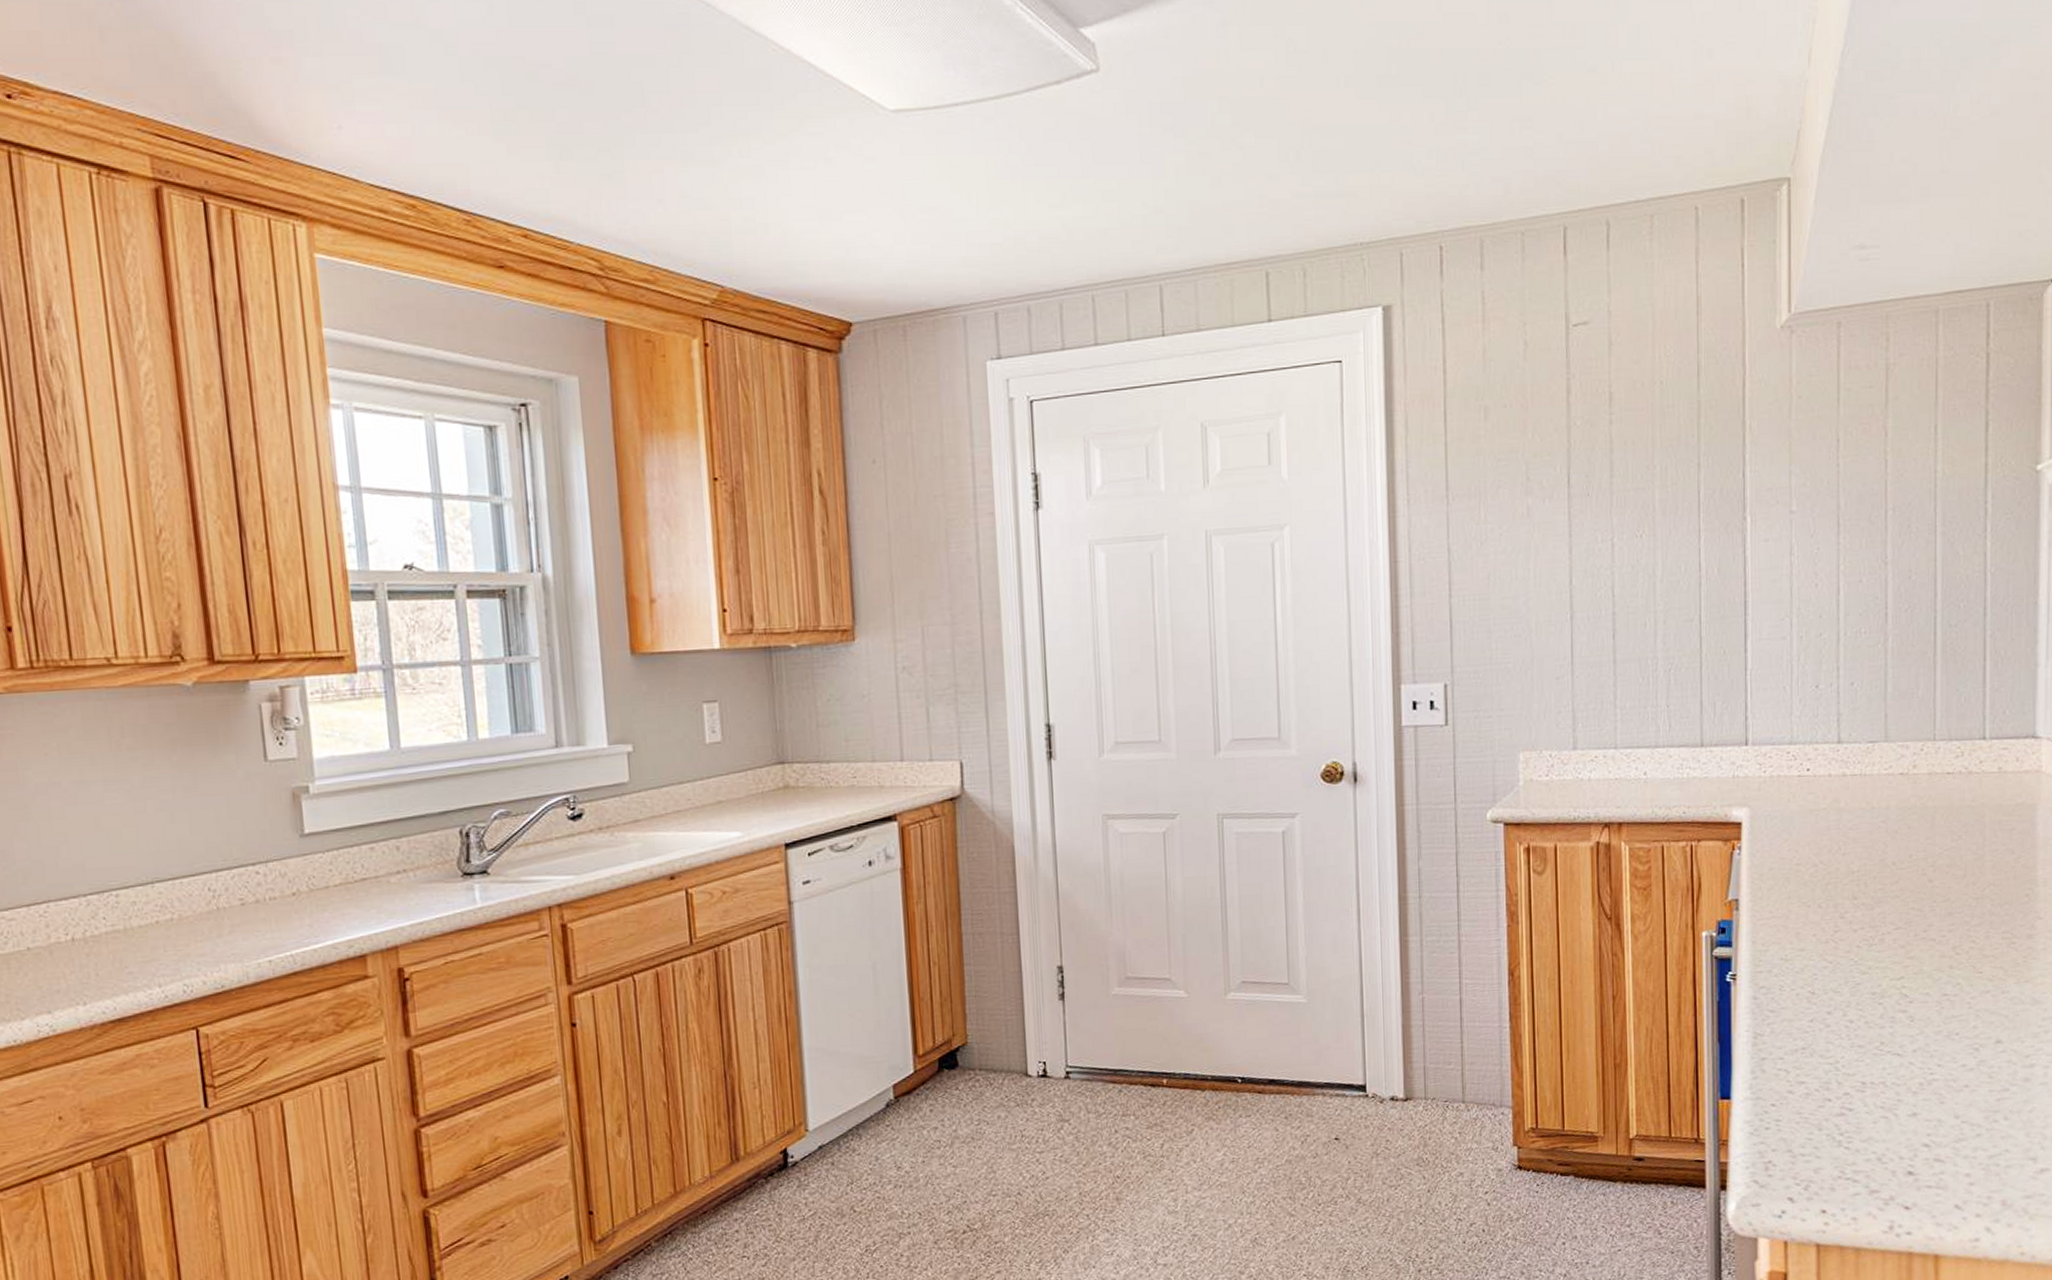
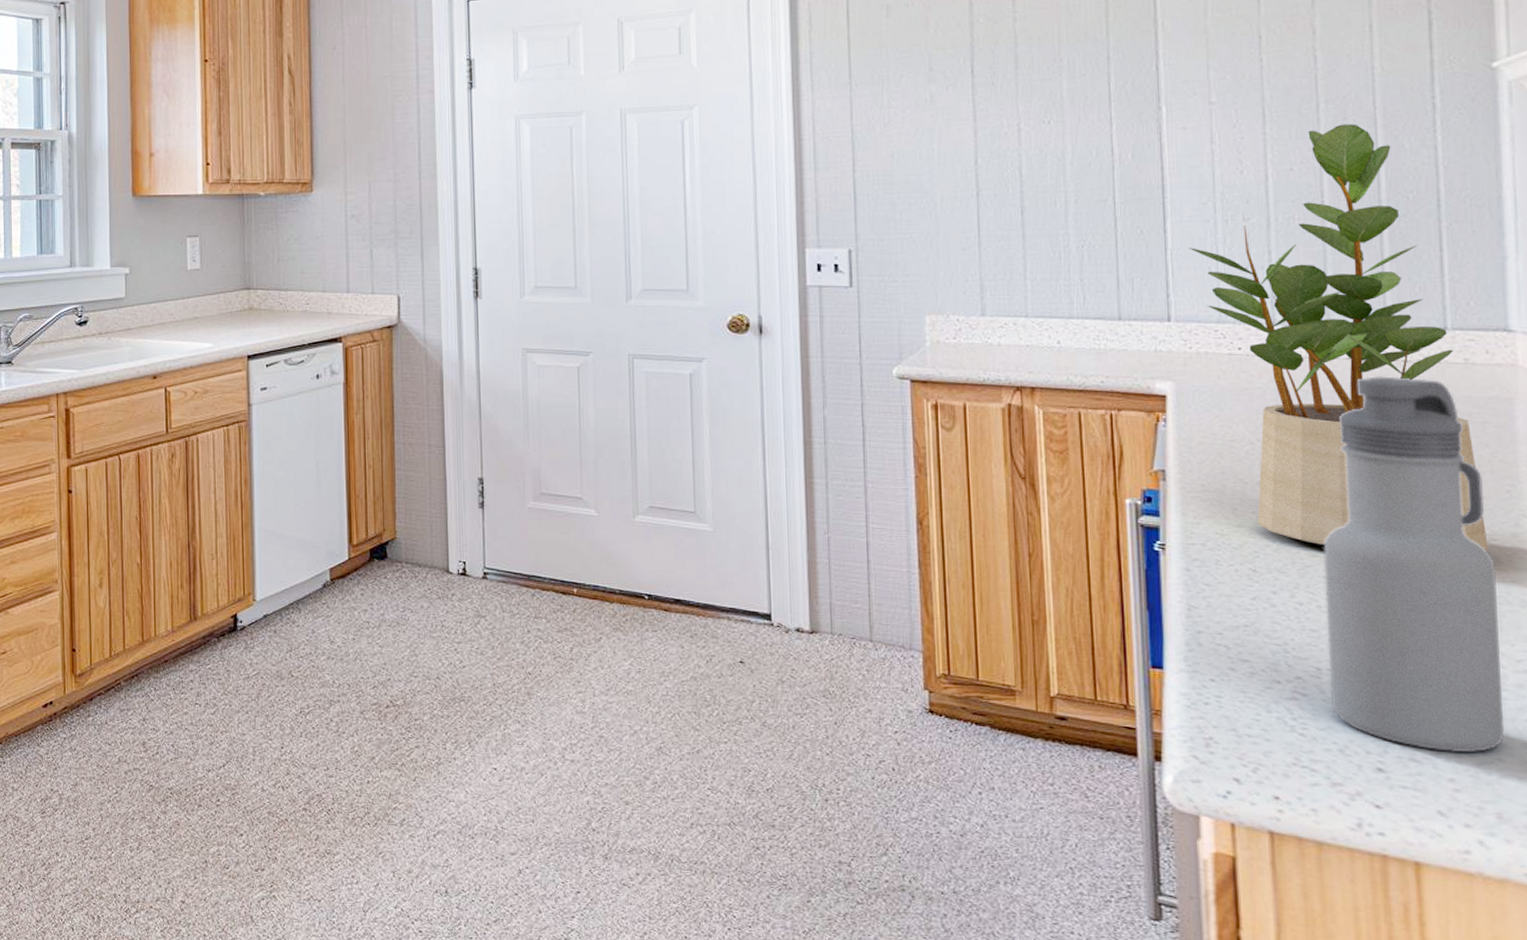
potted plant: none [1766,531,2008,962] -> present [1188,124,1489,552]
water bottle: none [1872,789,2013,1150] -> present [1323,376,1505,753]

